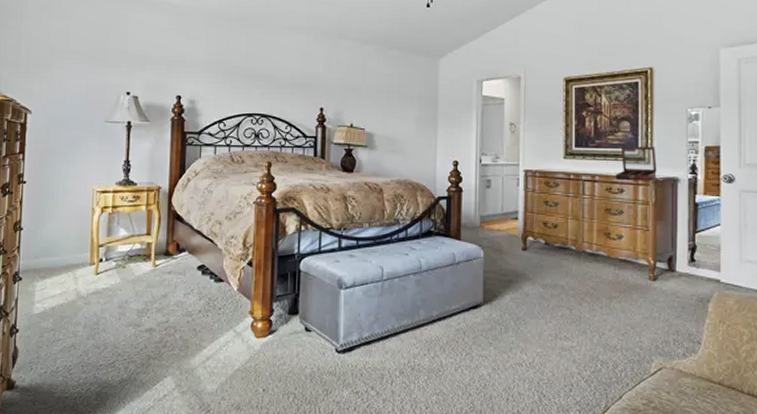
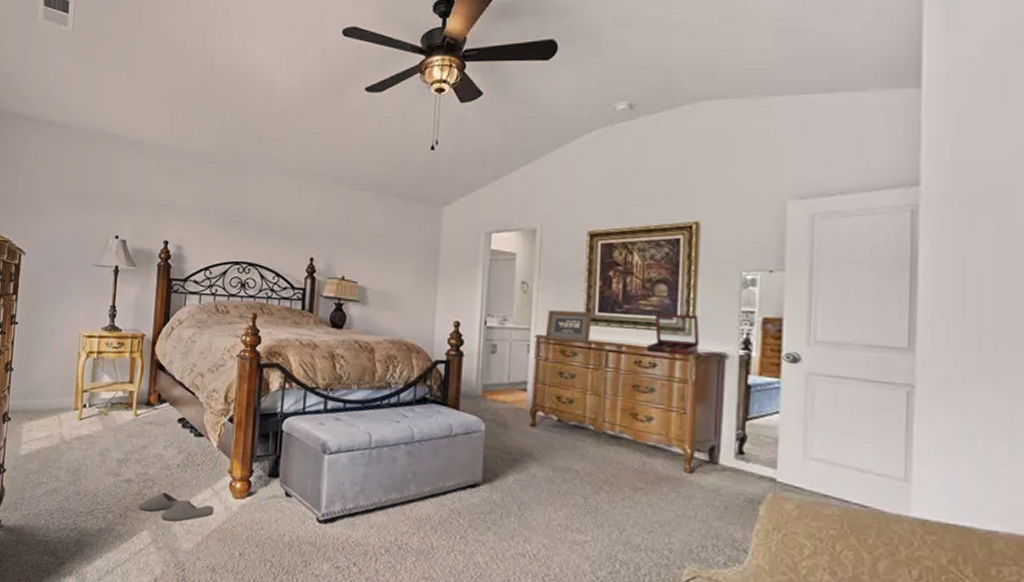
slippers: none [160,337,237,366] -> present [138,492,215,522]
picture frame: none [531,147,570,176] -> present [545,310,593,344]

